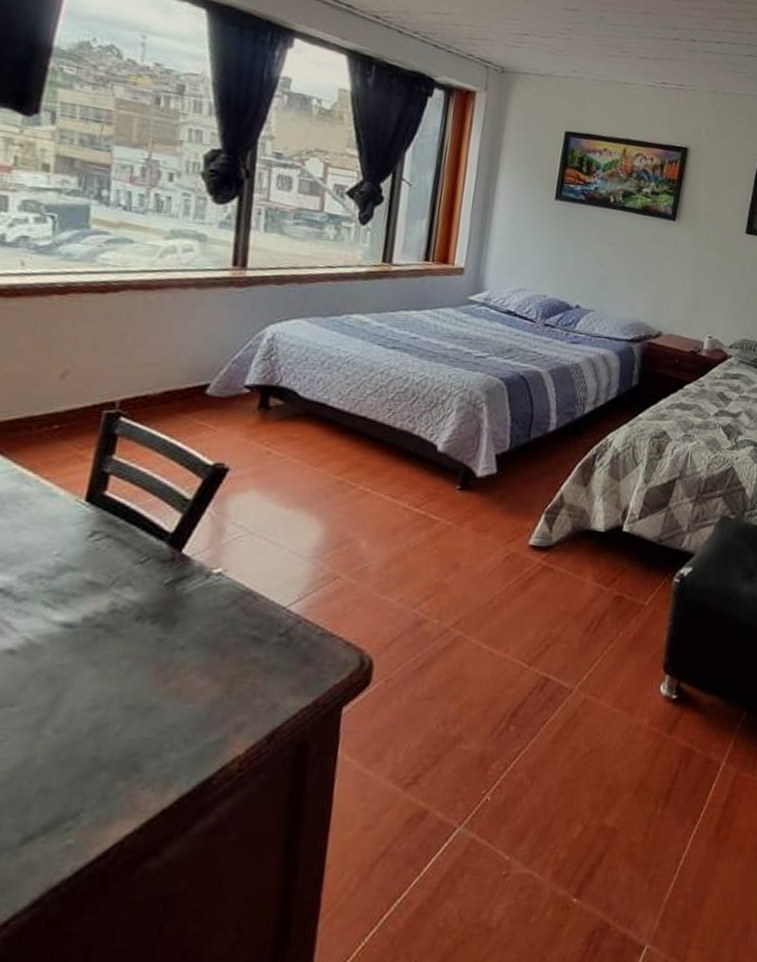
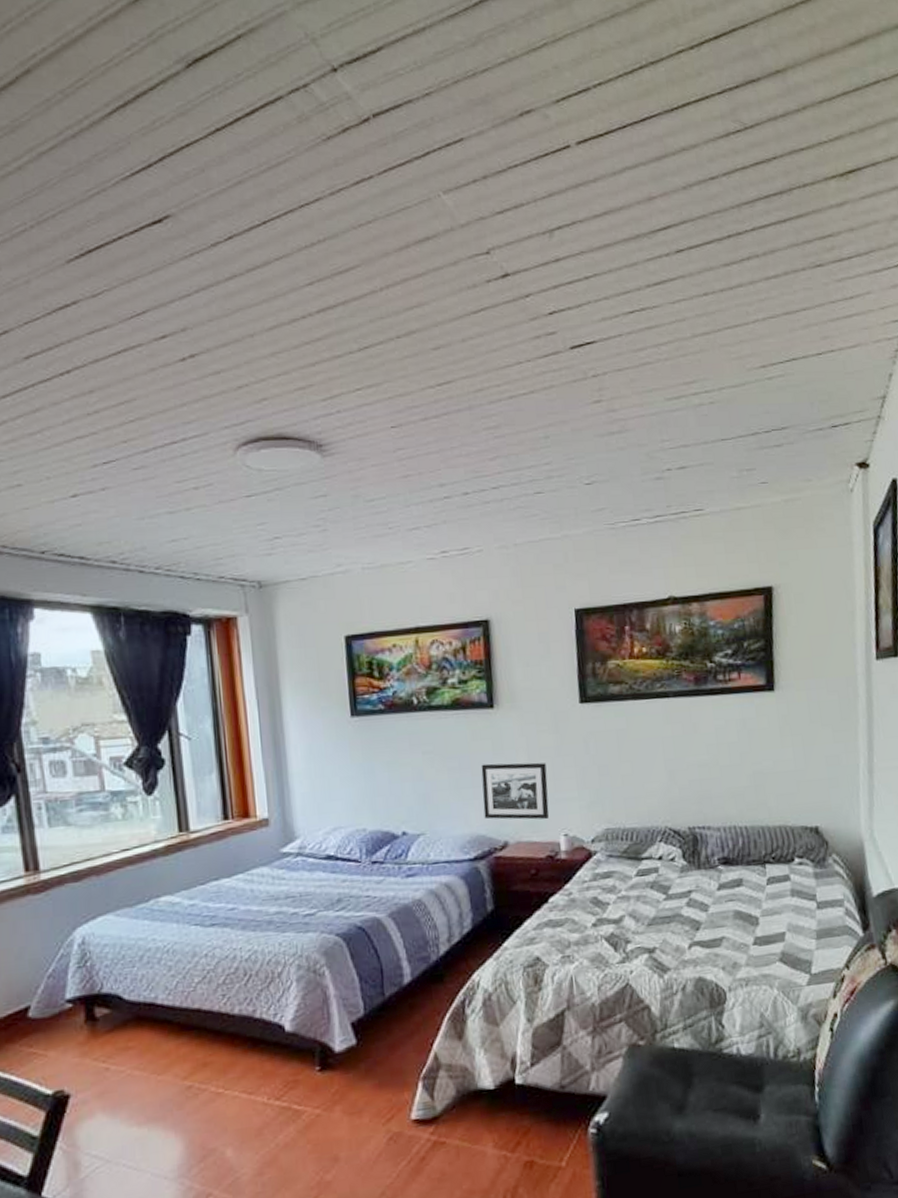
picture frame: none [647,264,707,322] -> present [481,762,550,820]

